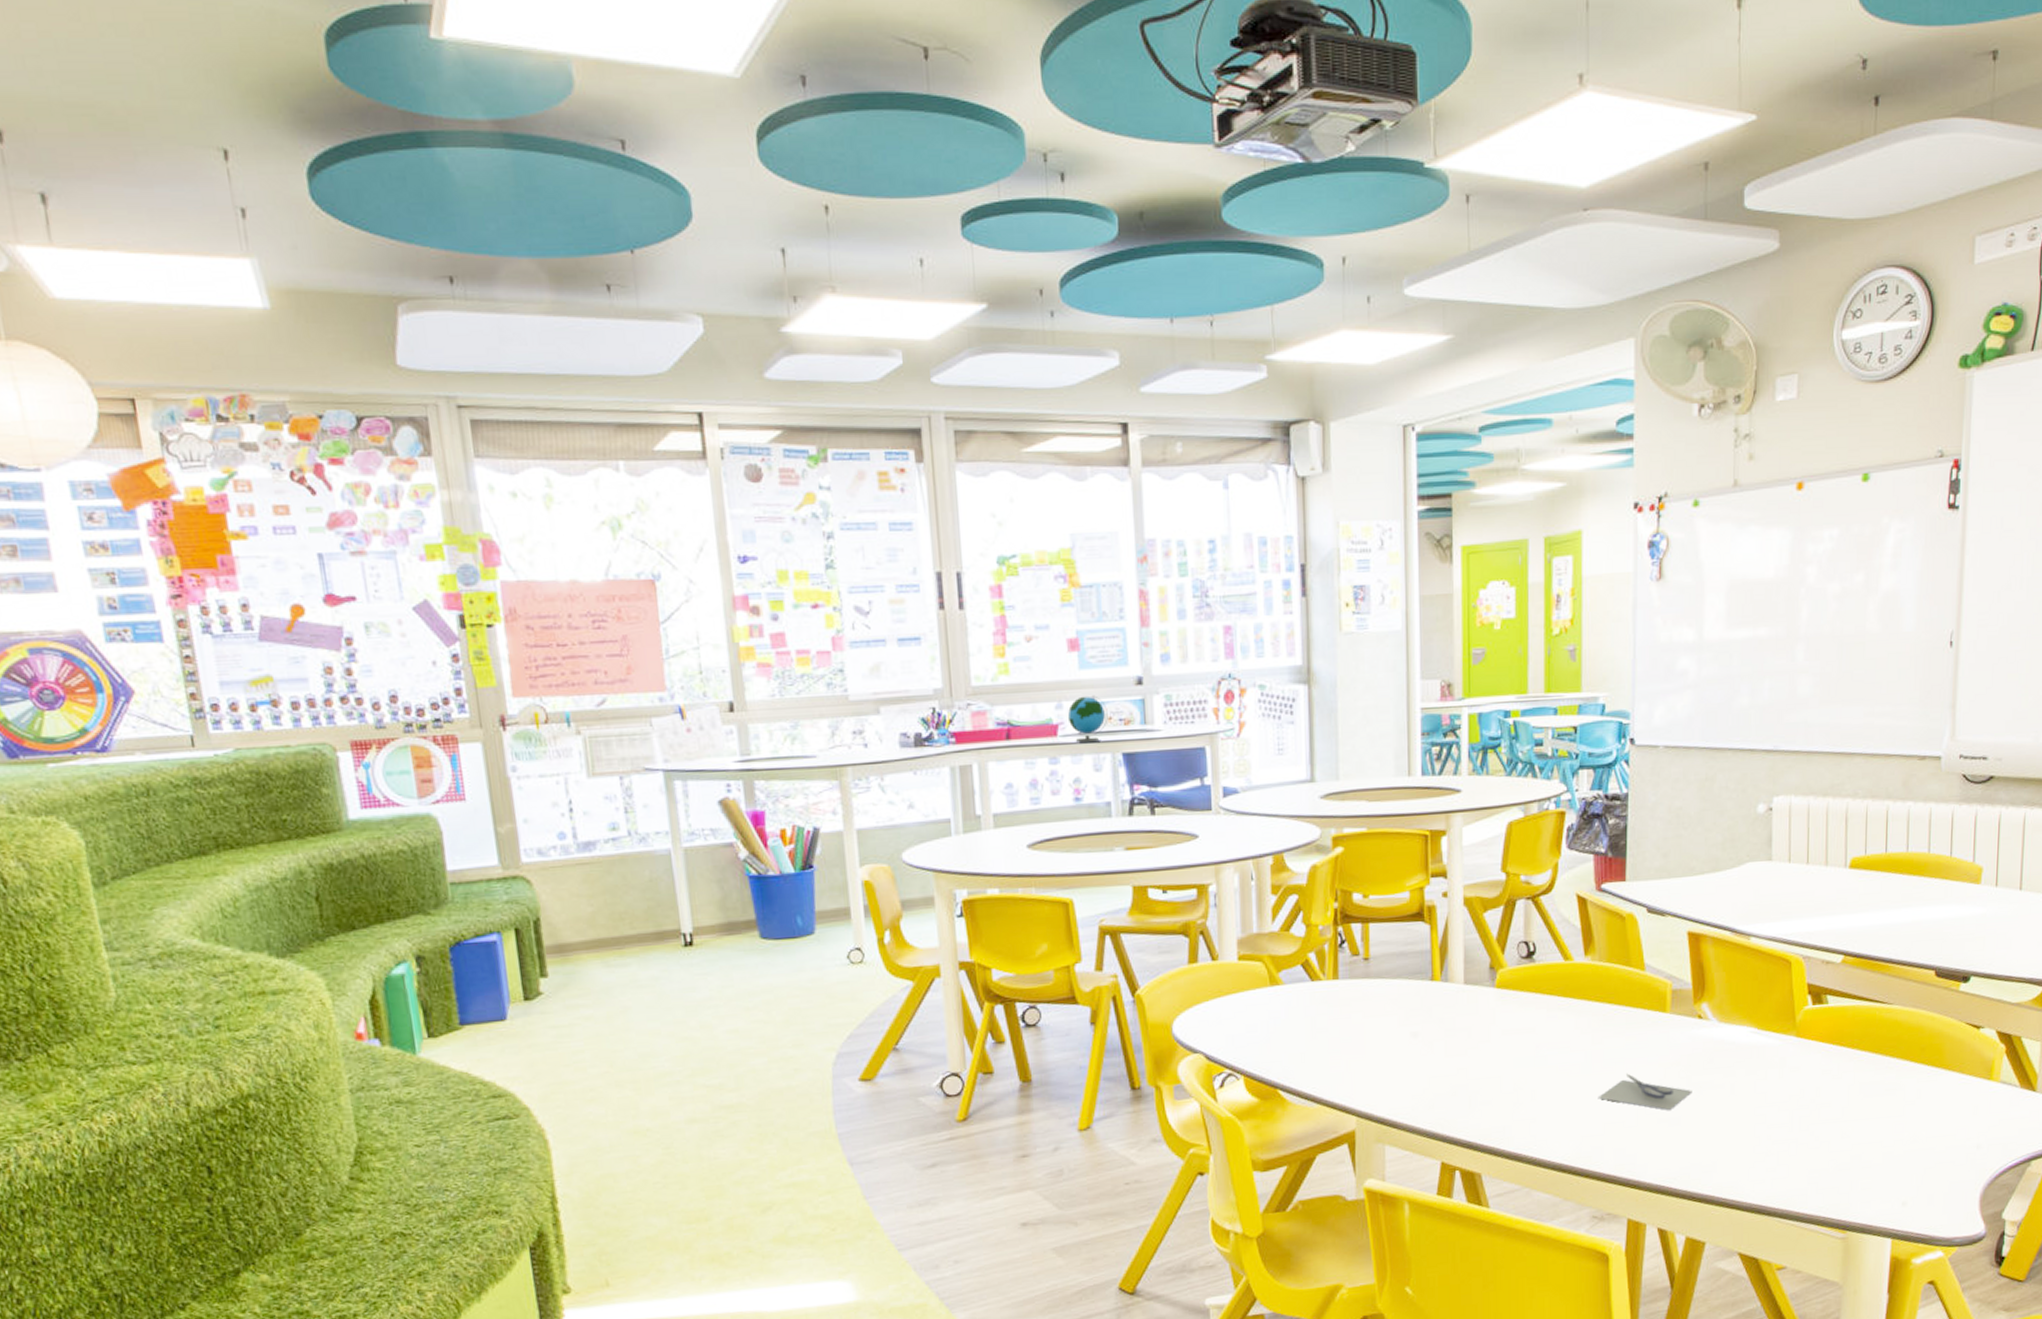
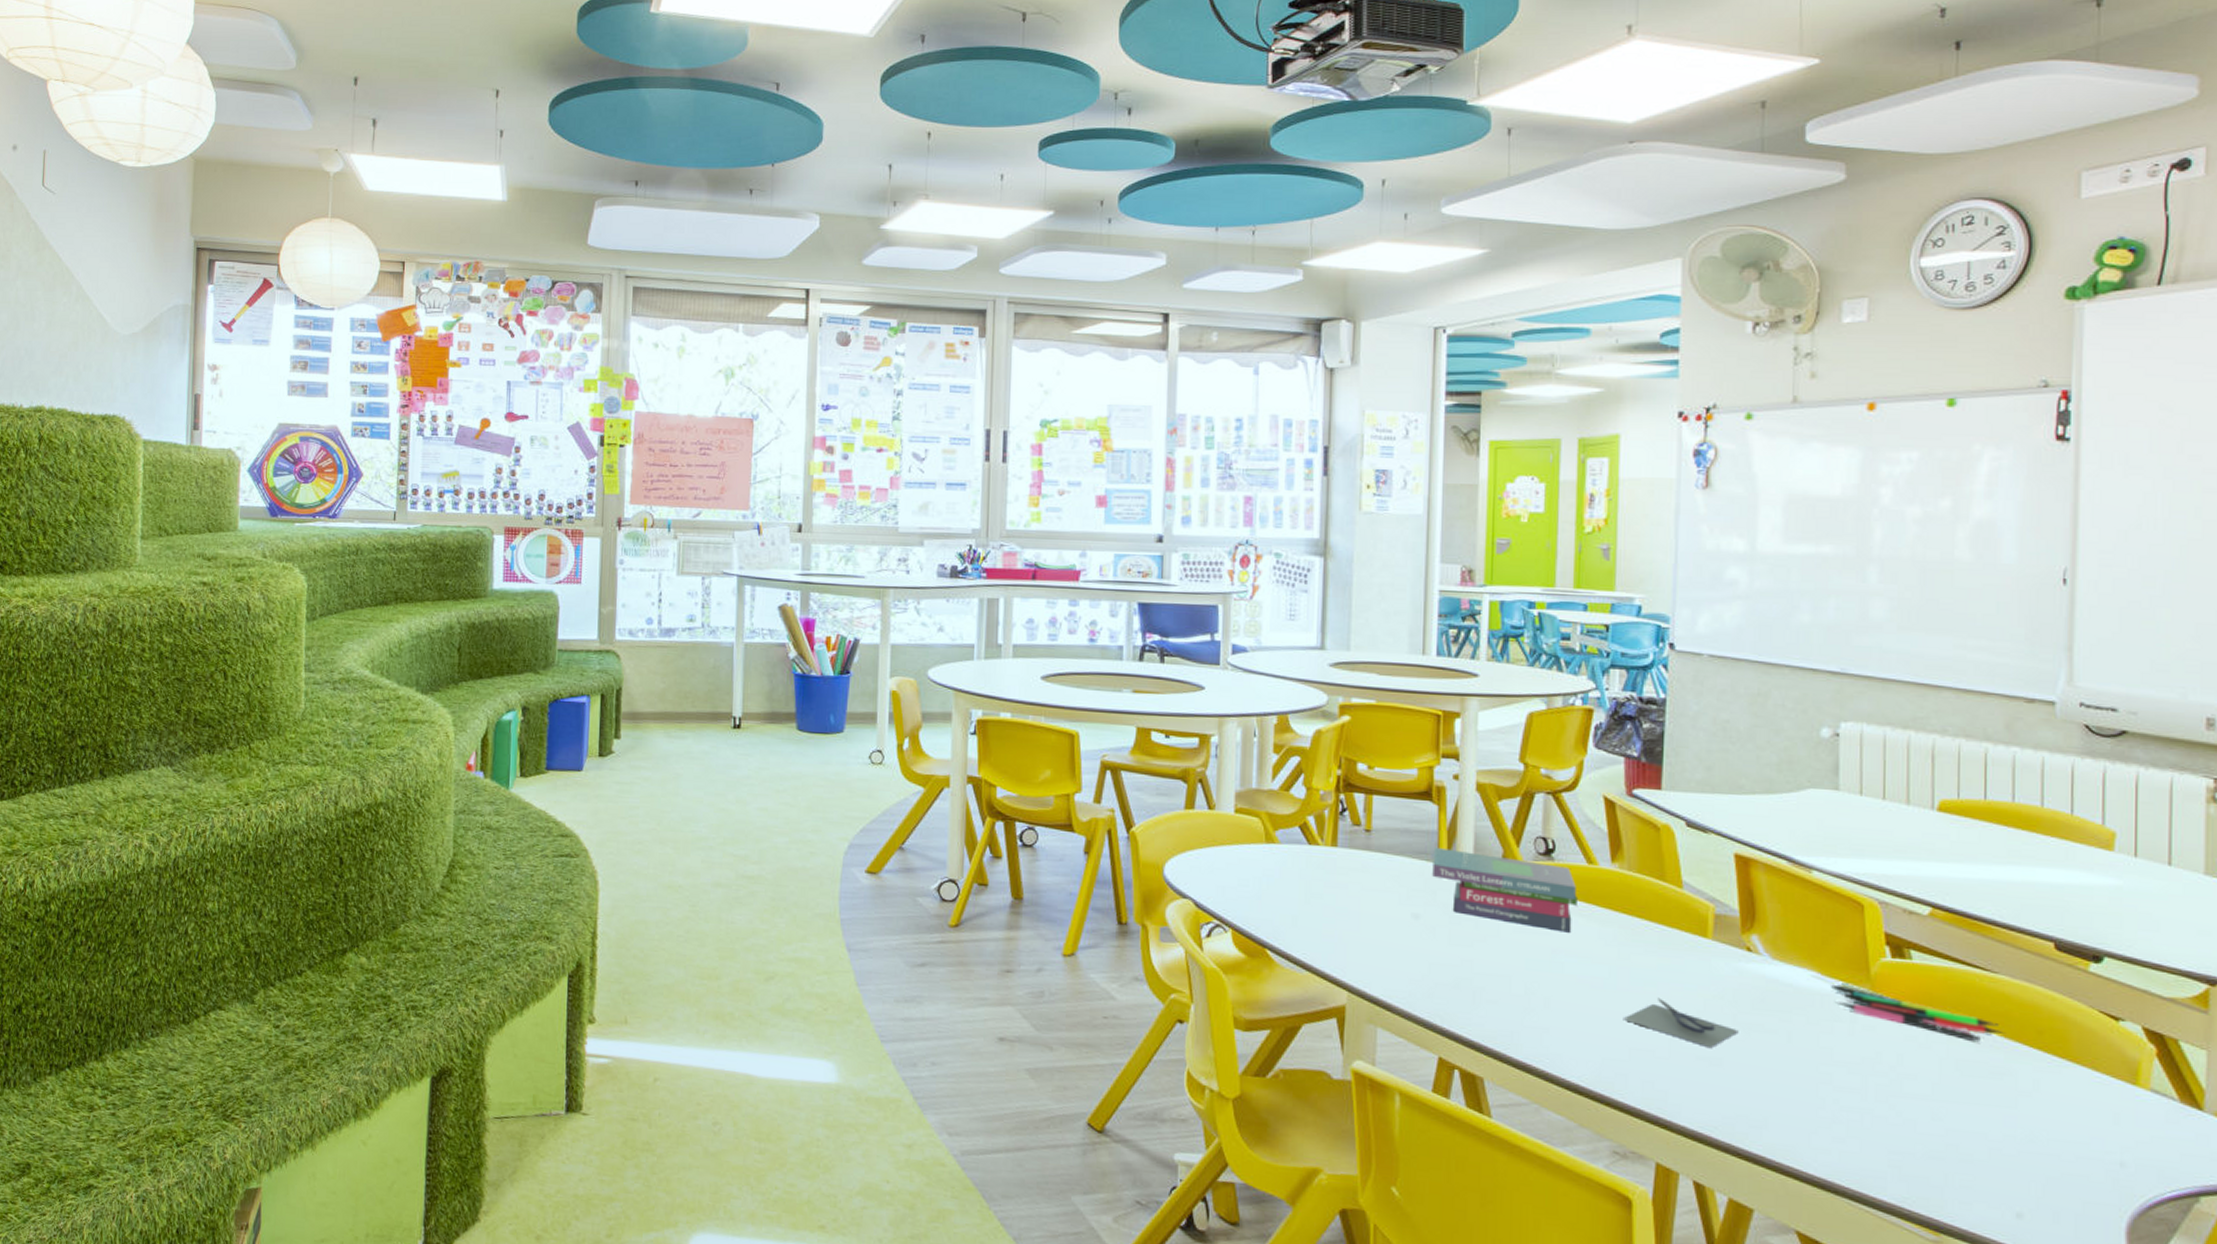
globe: present [1067,695,1108,742] -> none [1090,547,1128,589]
books: none [1427,965,1556,1028] -> present [1432,846,1577,933]
marker pen: none [1765,1034,1898,1066] -> present [1831,983,2006,1041]

